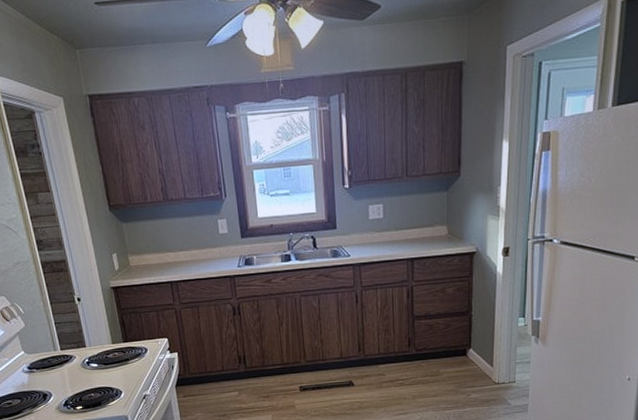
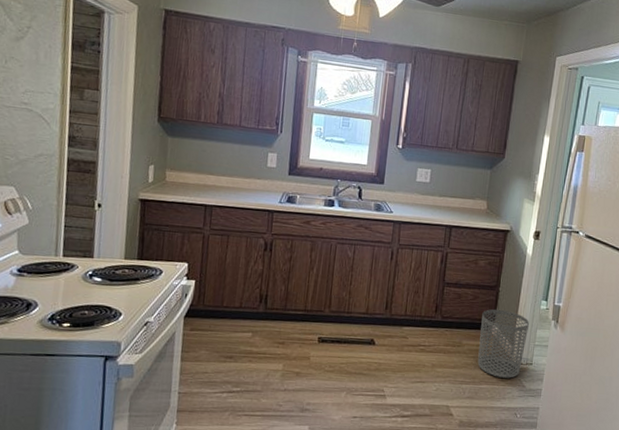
waste bin: none [457,333,507,399] -> present [477,309,529,378]

